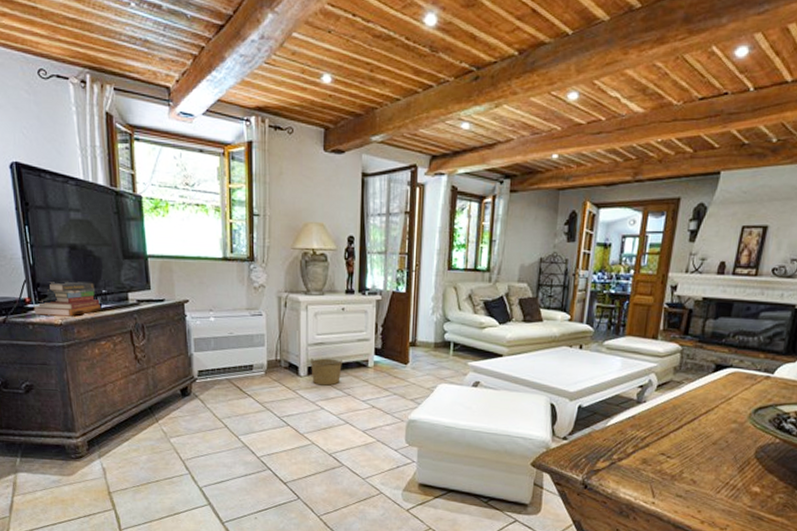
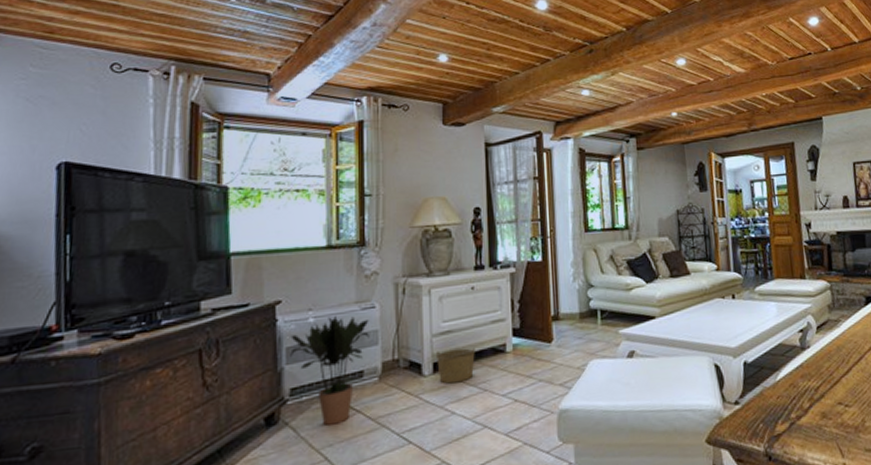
books: present [33,281,100,317] -> none [61,294,160,346]
potted plant: none [197,318,258,403] -> present [290,316,369,425]

